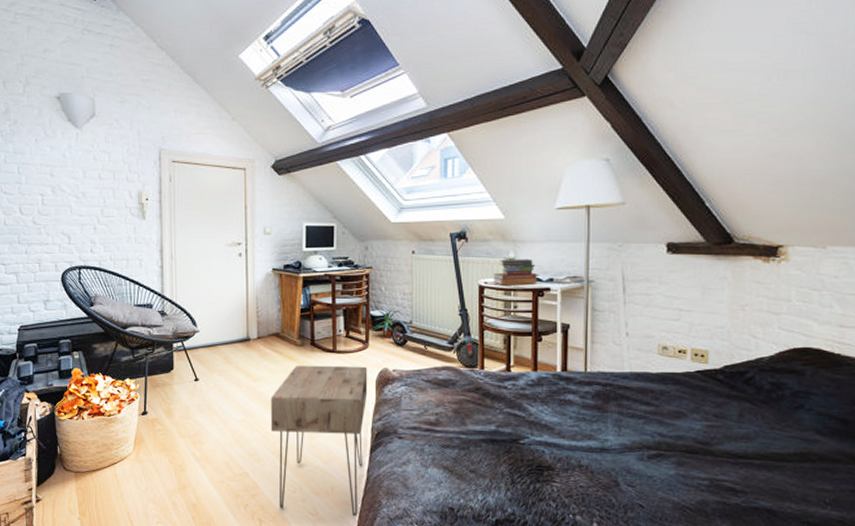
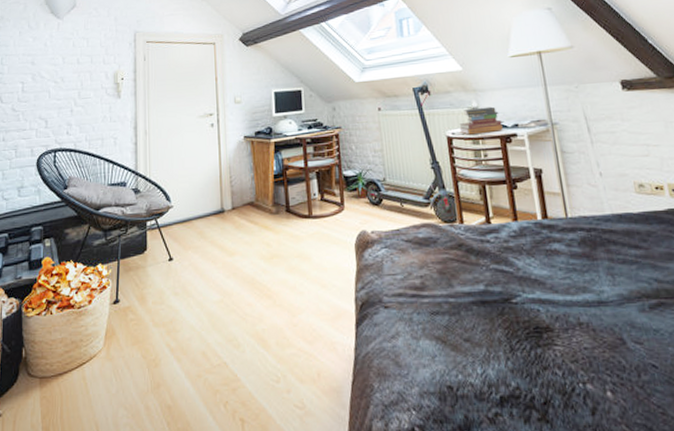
nightstand: present [270,365,368,516] -> none [248,230,349,406]

